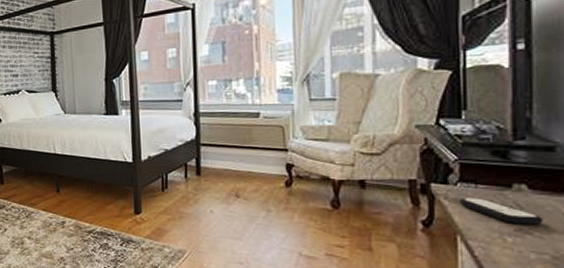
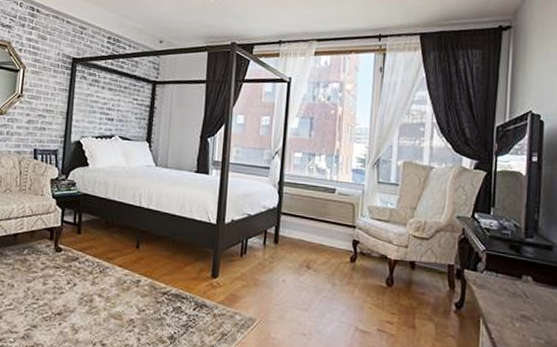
remote control: present [458,198,543,225] -> none [483,284,541,313]

